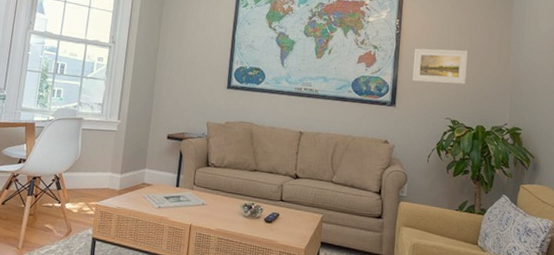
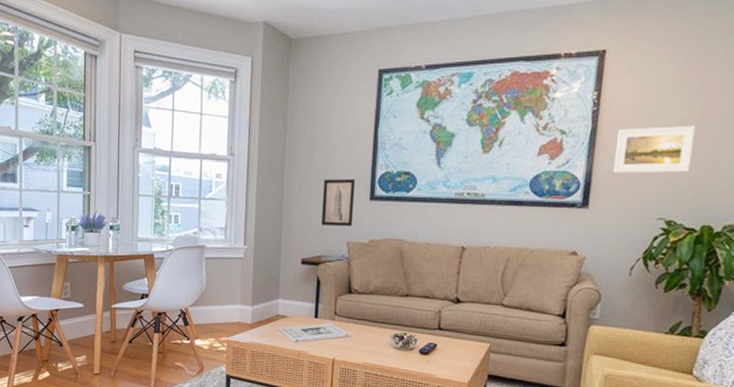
wall art: none [186,68,216,109] -> present [321,178,356,227]

